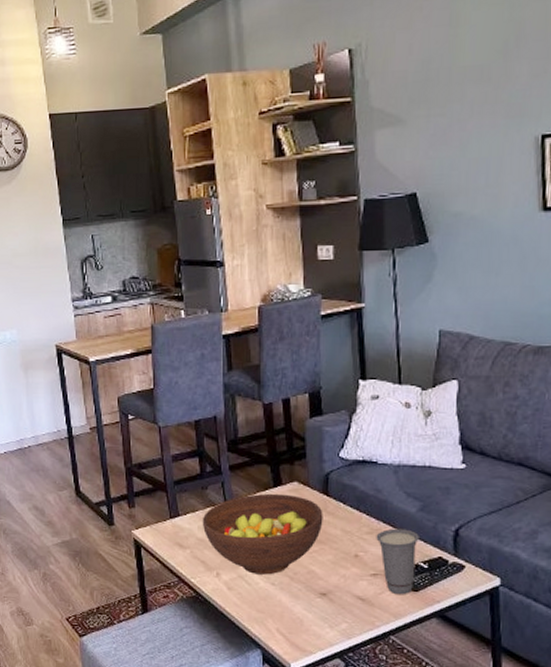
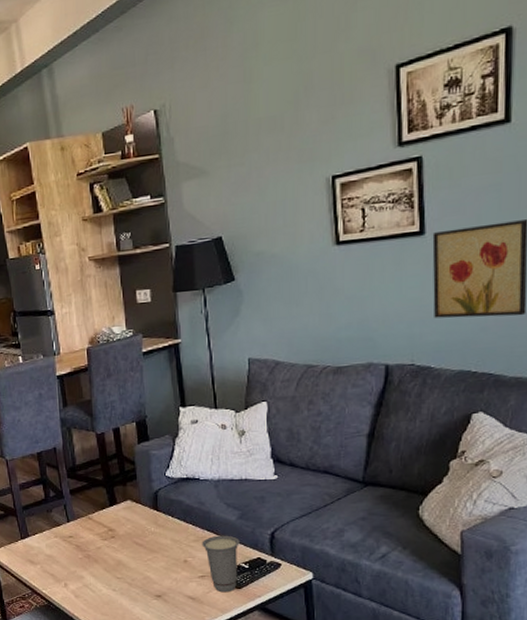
fruit bowl: present [202,493,323,575] -> none [49,511,155,583]

